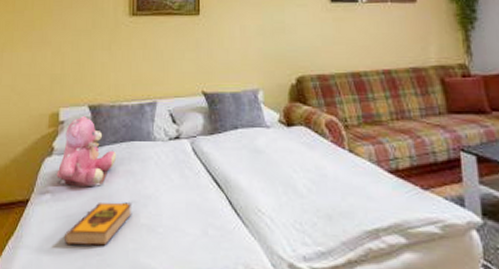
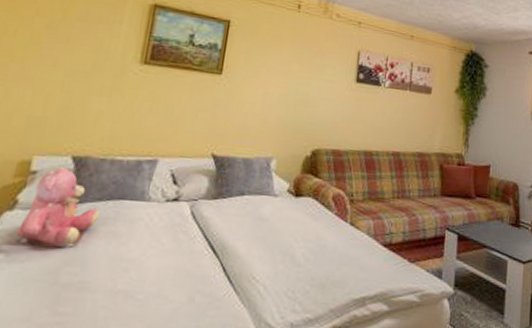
hardback book: present [65,202,132,246] -> none [15,266,111,314]

